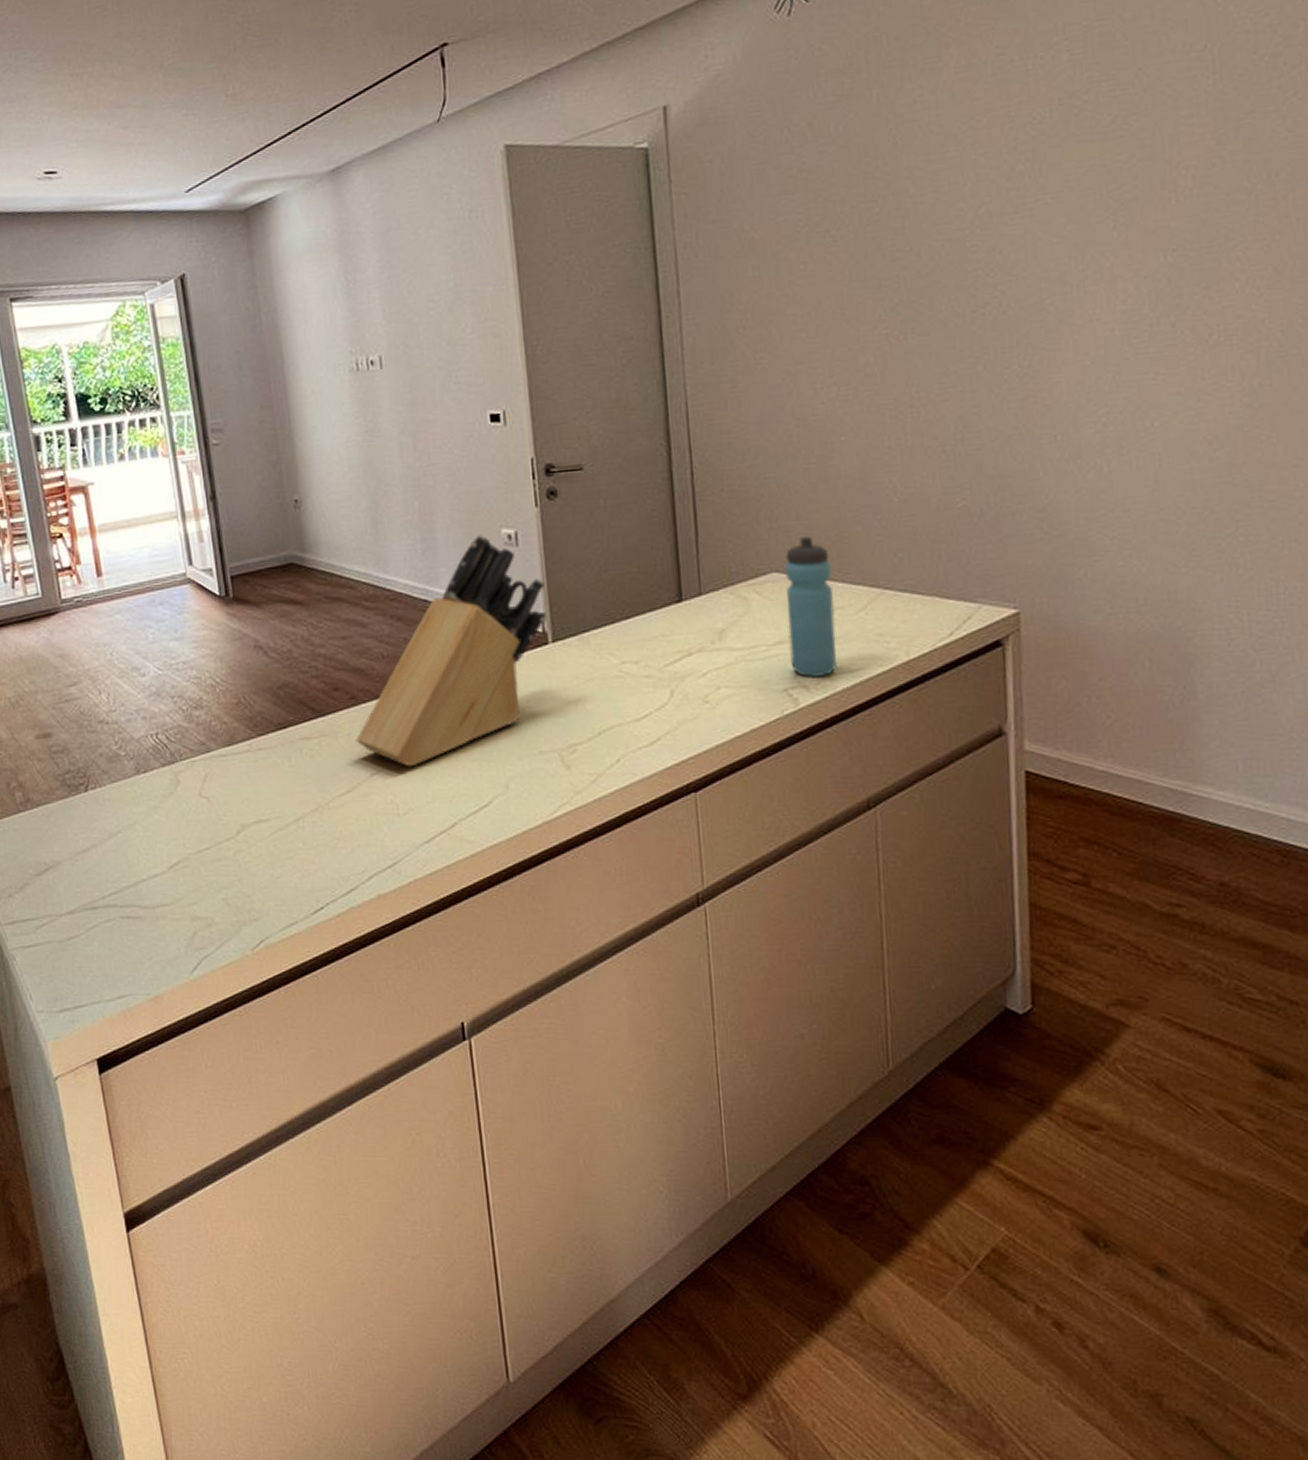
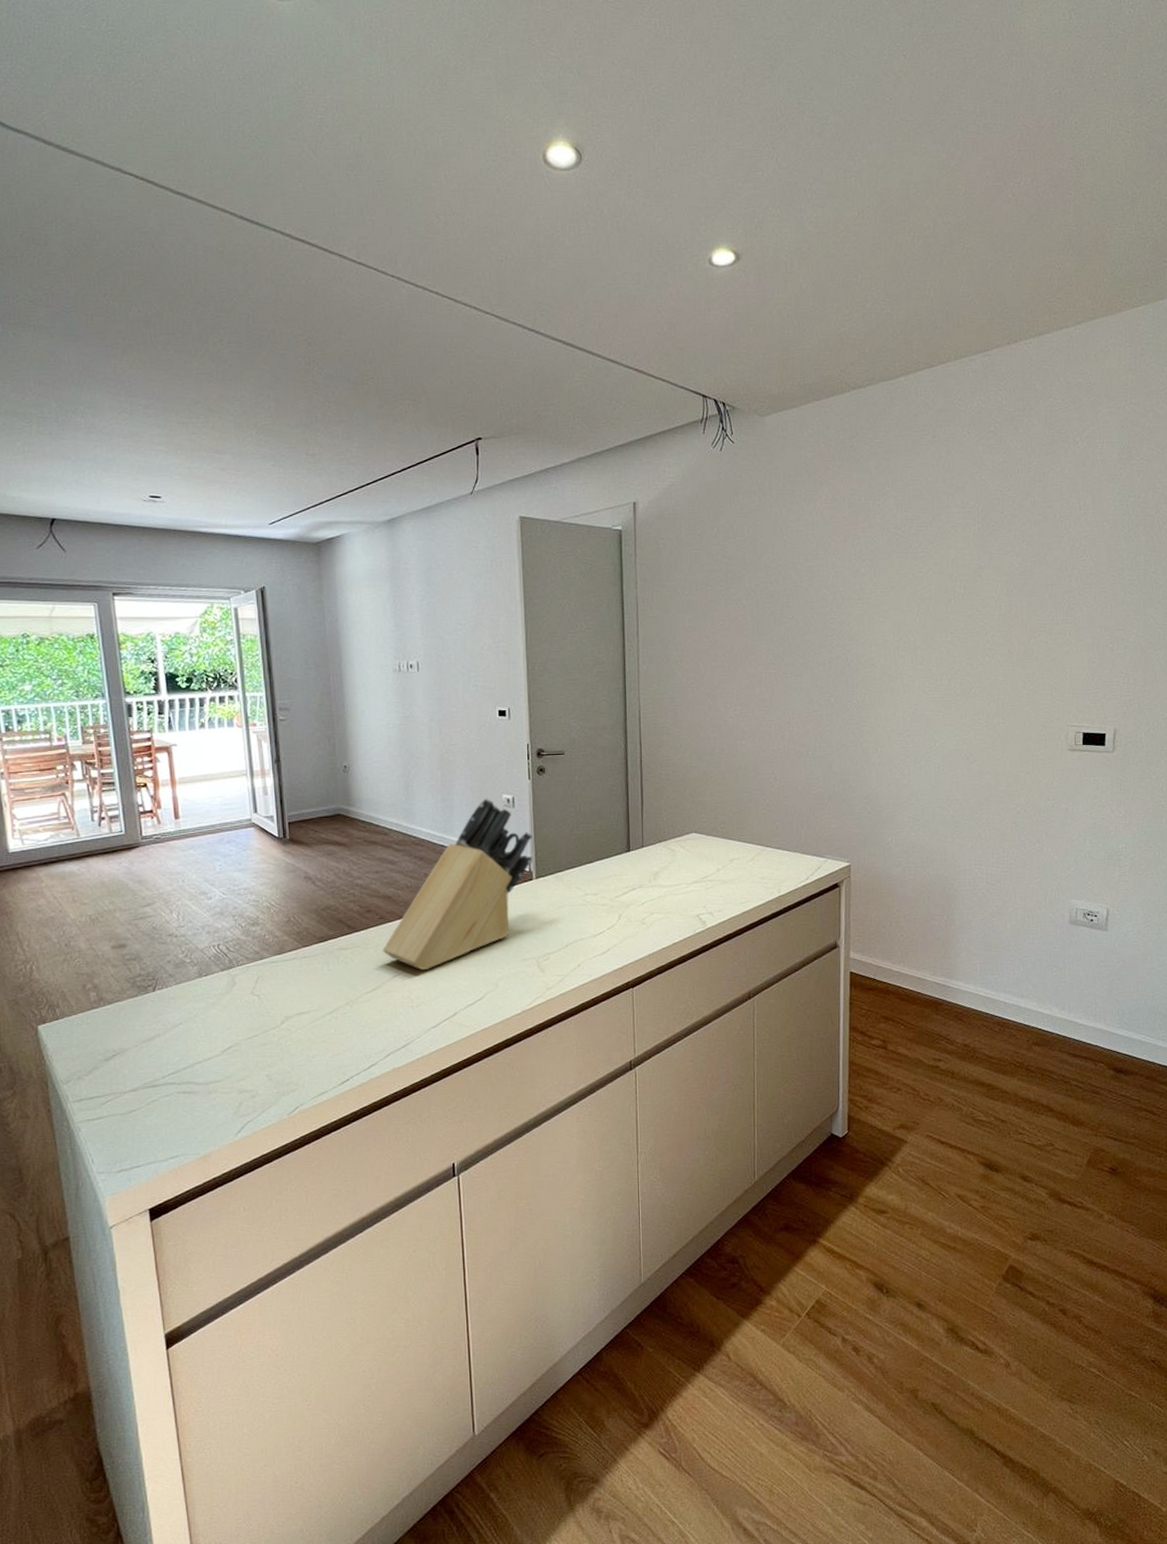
water bottle: present [784,537,837,677] -> none [700,809,733,906]

